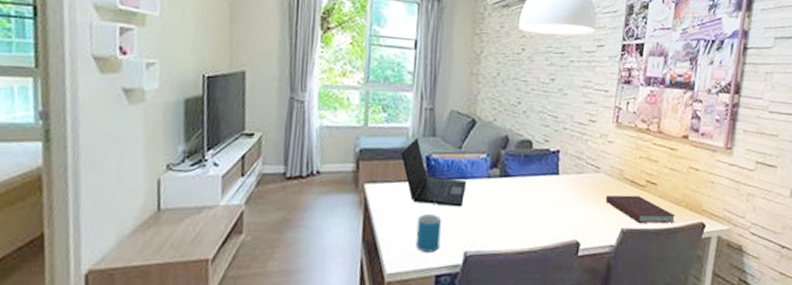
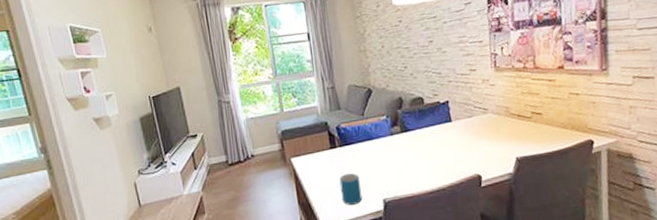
laptop: present [401,138,467,207] -> none [315,114,375,167]
notebook: present [605,195,675,223] -> none [497,126,564,150]

